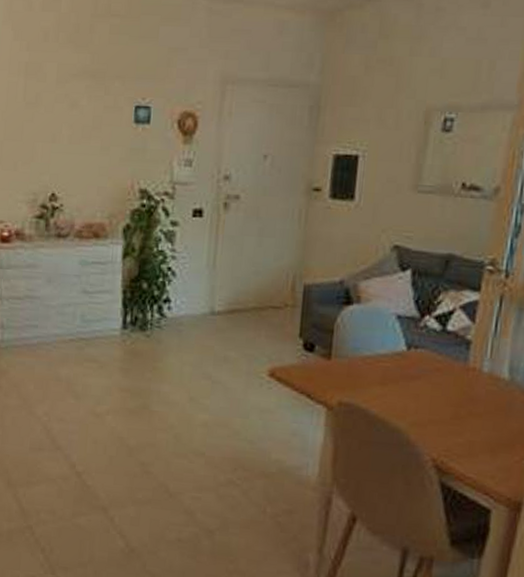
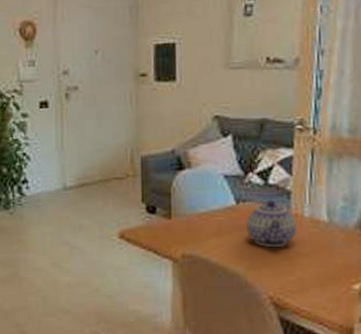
teapot: none [415,348,473,404] -> present [246,199,297,248]

